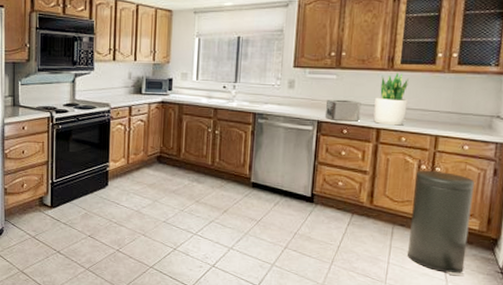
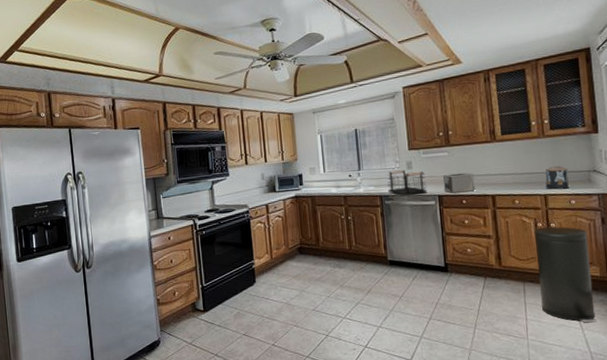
dish rack: none [263,88,308,117] -> present [387,170,427,196]
planter: present [373,73,409,126] -> none [485,143,515,192]
canister: none [435,106,468,132] -> present [542,166,569,190]

